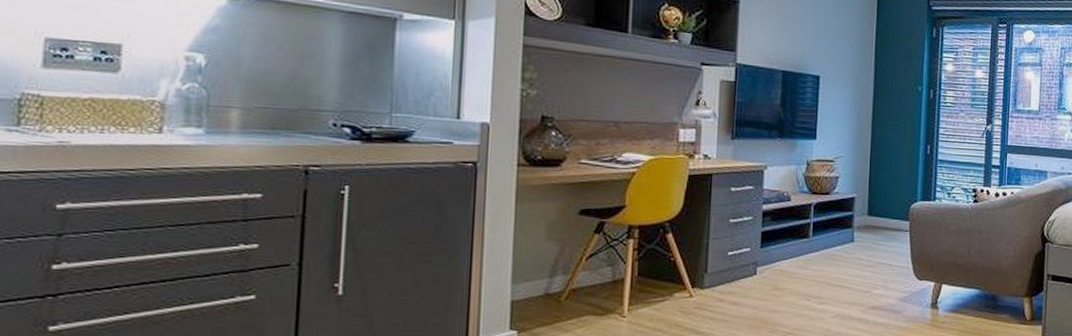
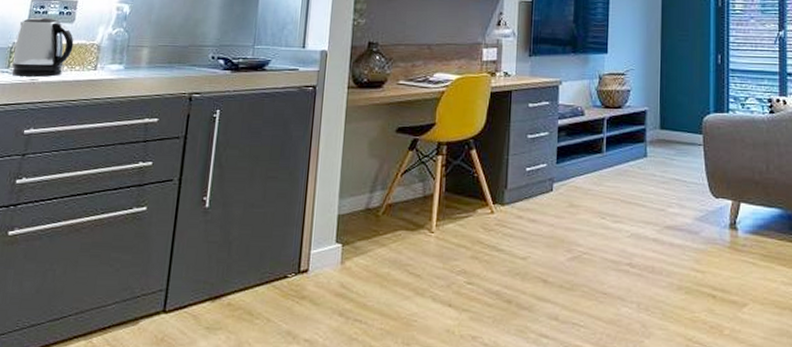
kettle: none [25,61,122,139] -> present [11,17,74,77]

